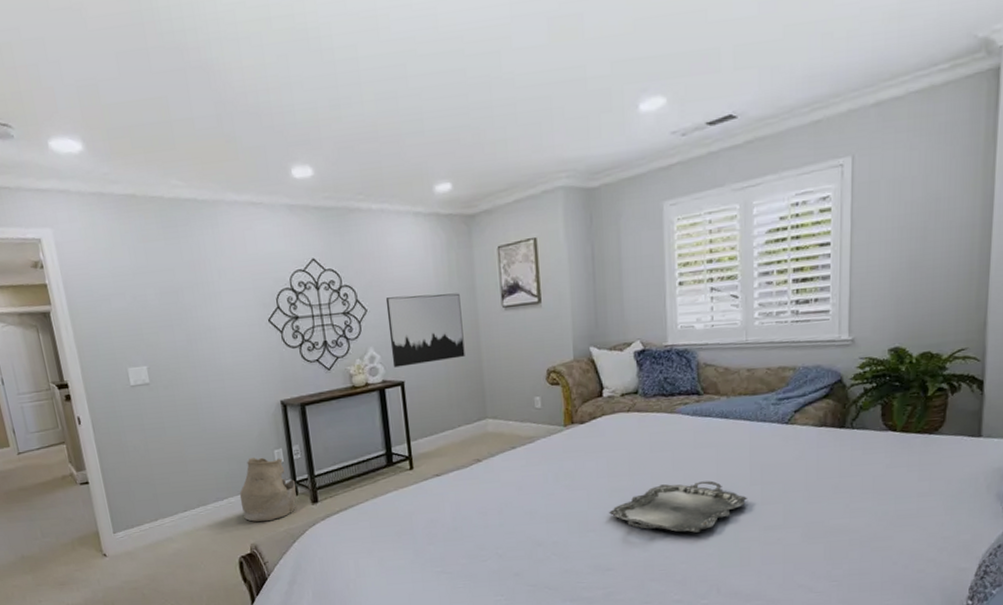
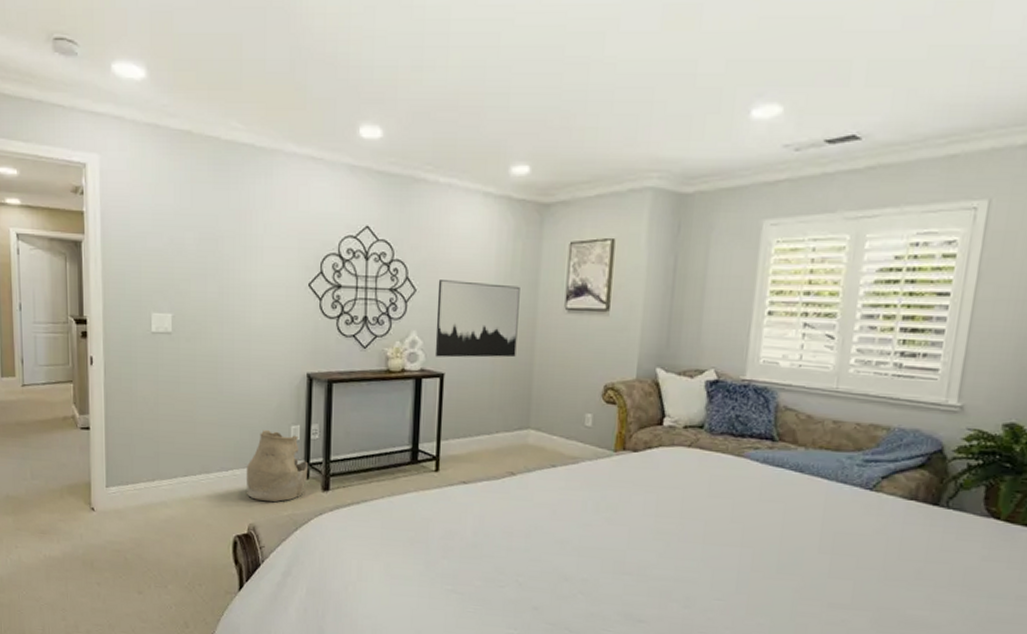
serving tray: present [609,480,747,533] -> none [651,535,813,597]

